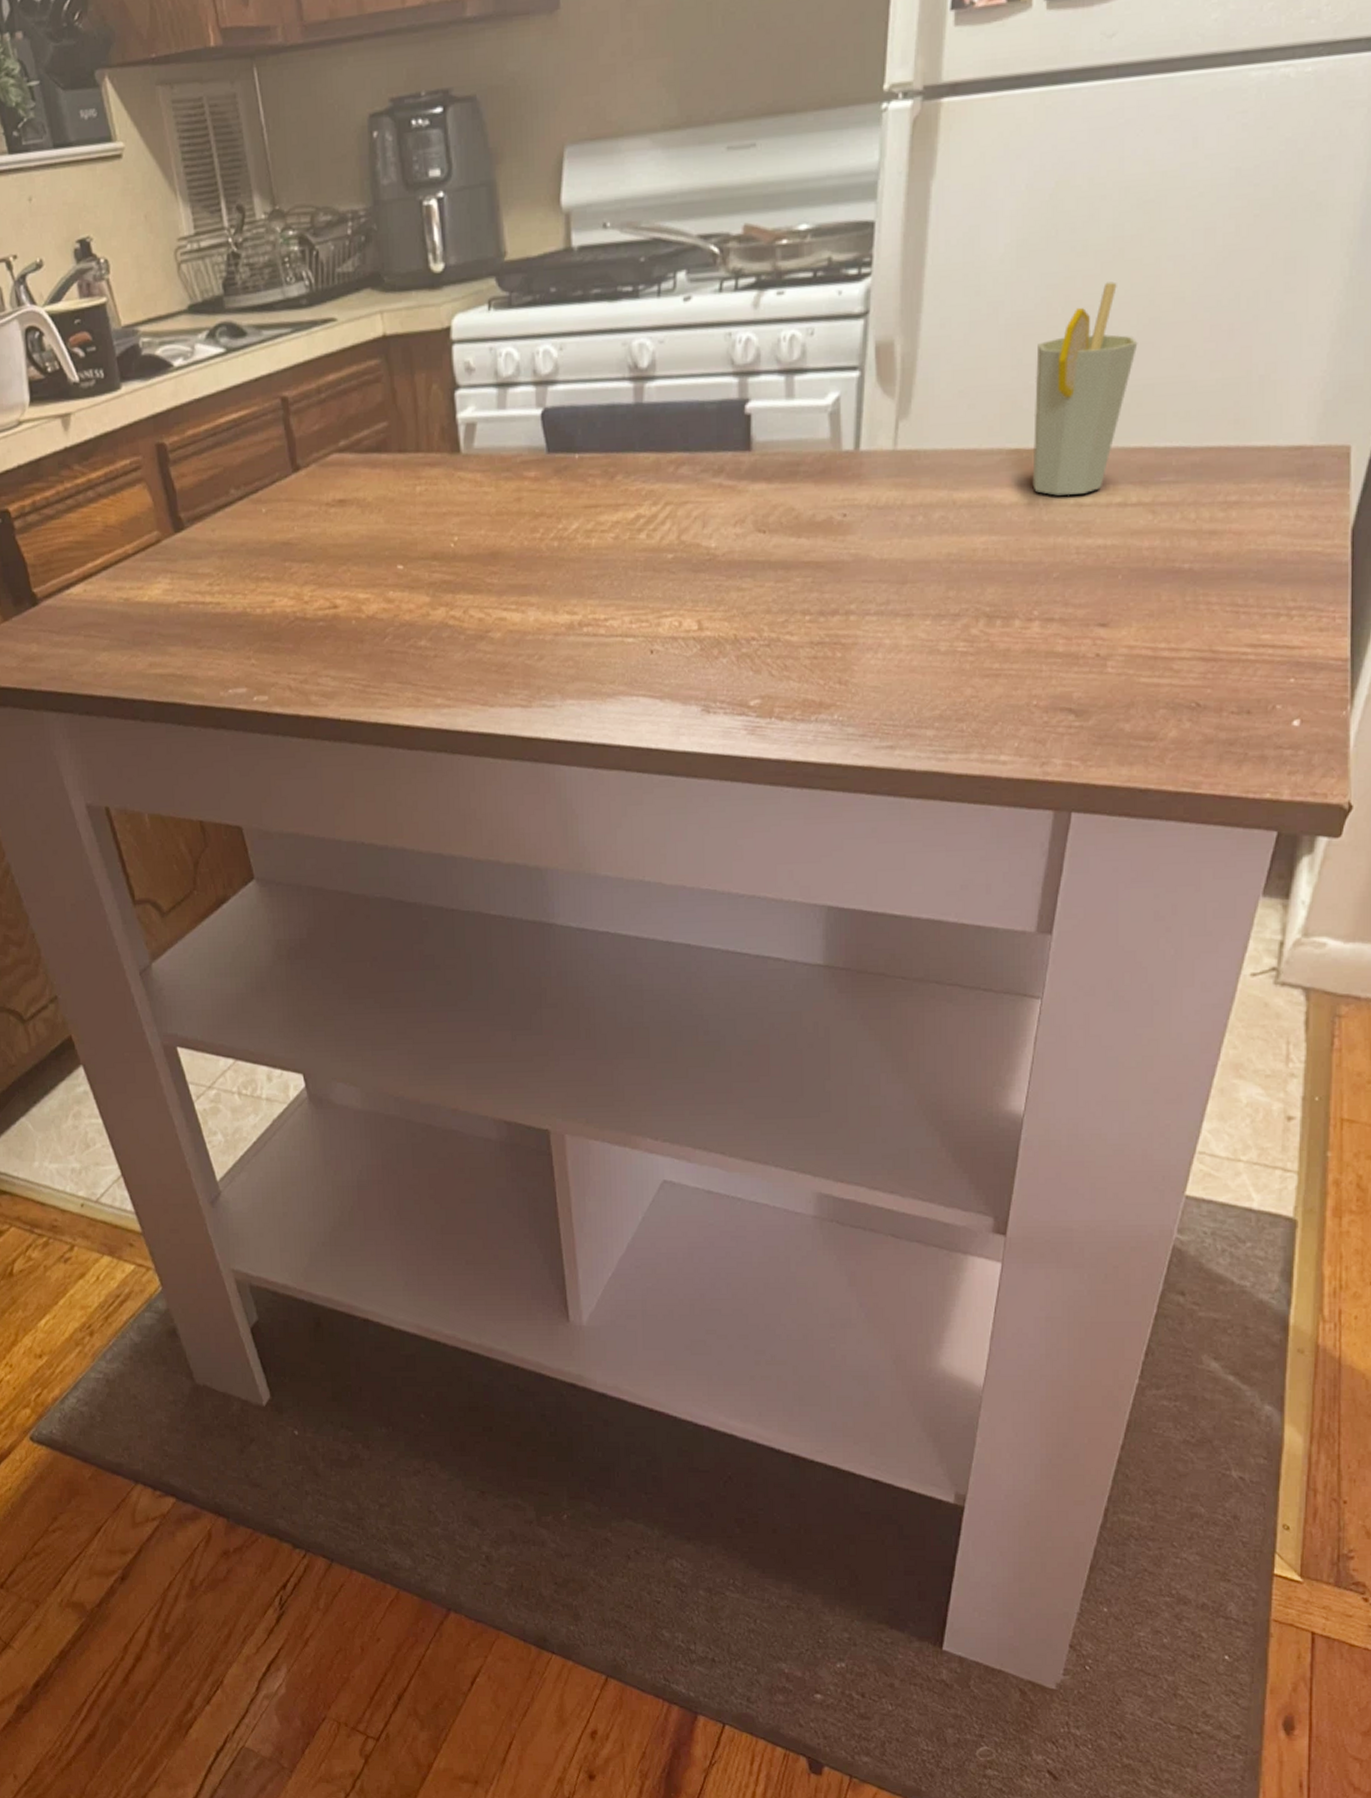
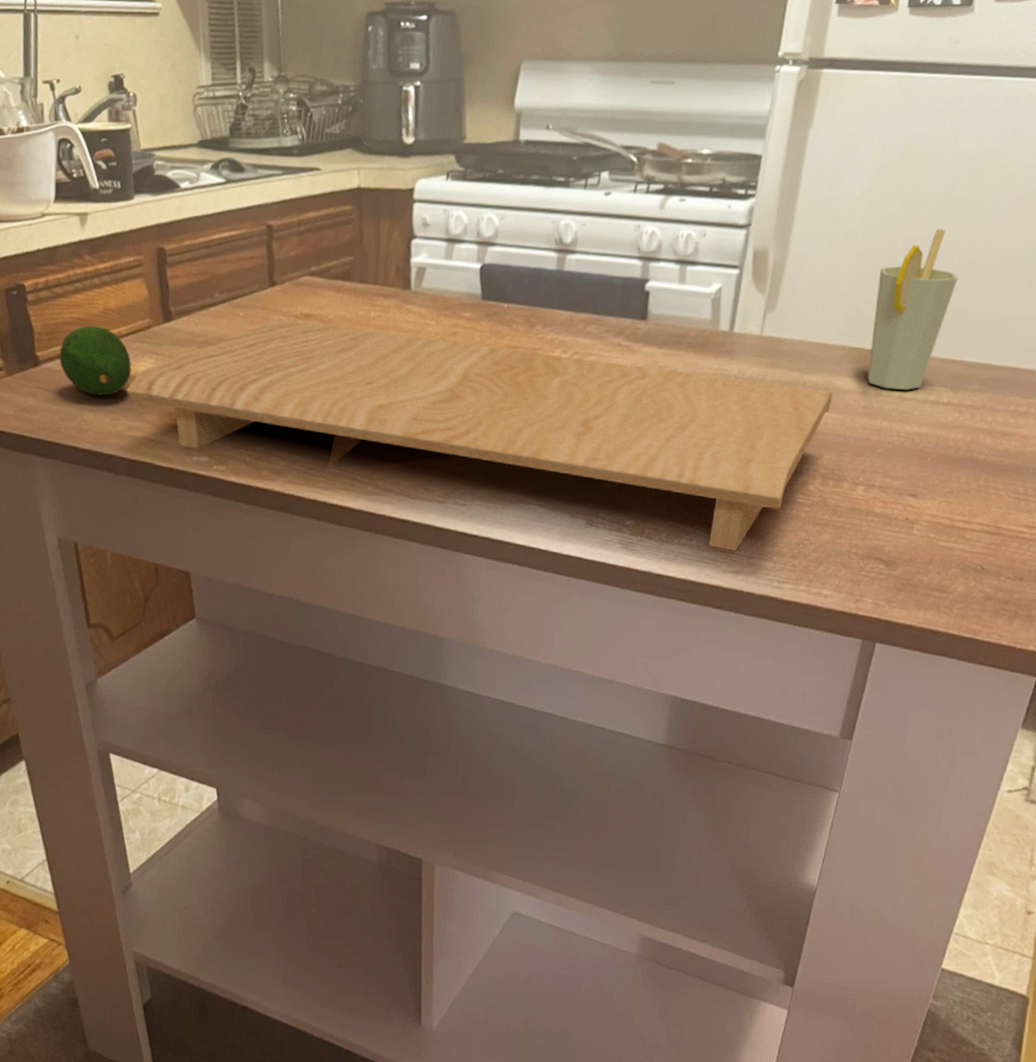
fruit: none [59,548,145,631] -> present [59,325,132,396]
cutting board: none [141,507,991,722] -> present [126,319,833,551]

